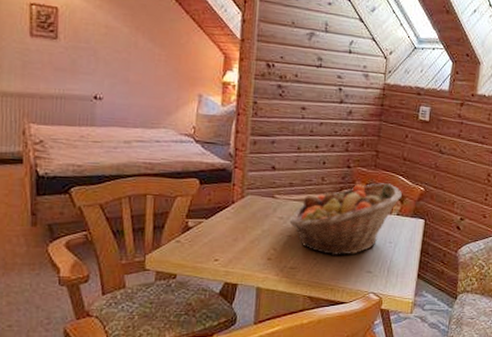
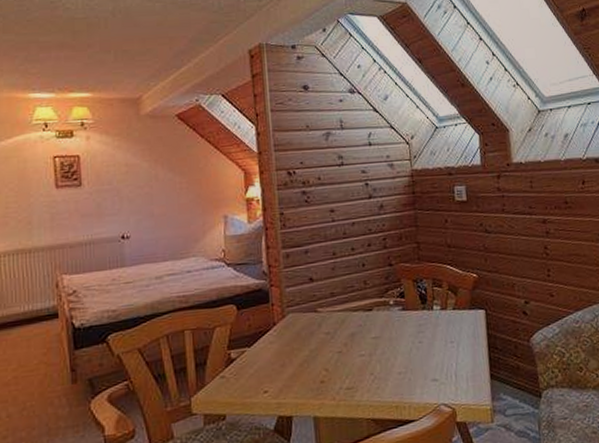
fruit basket: present [289,183,403,256] -> none [337,275,455,368]

